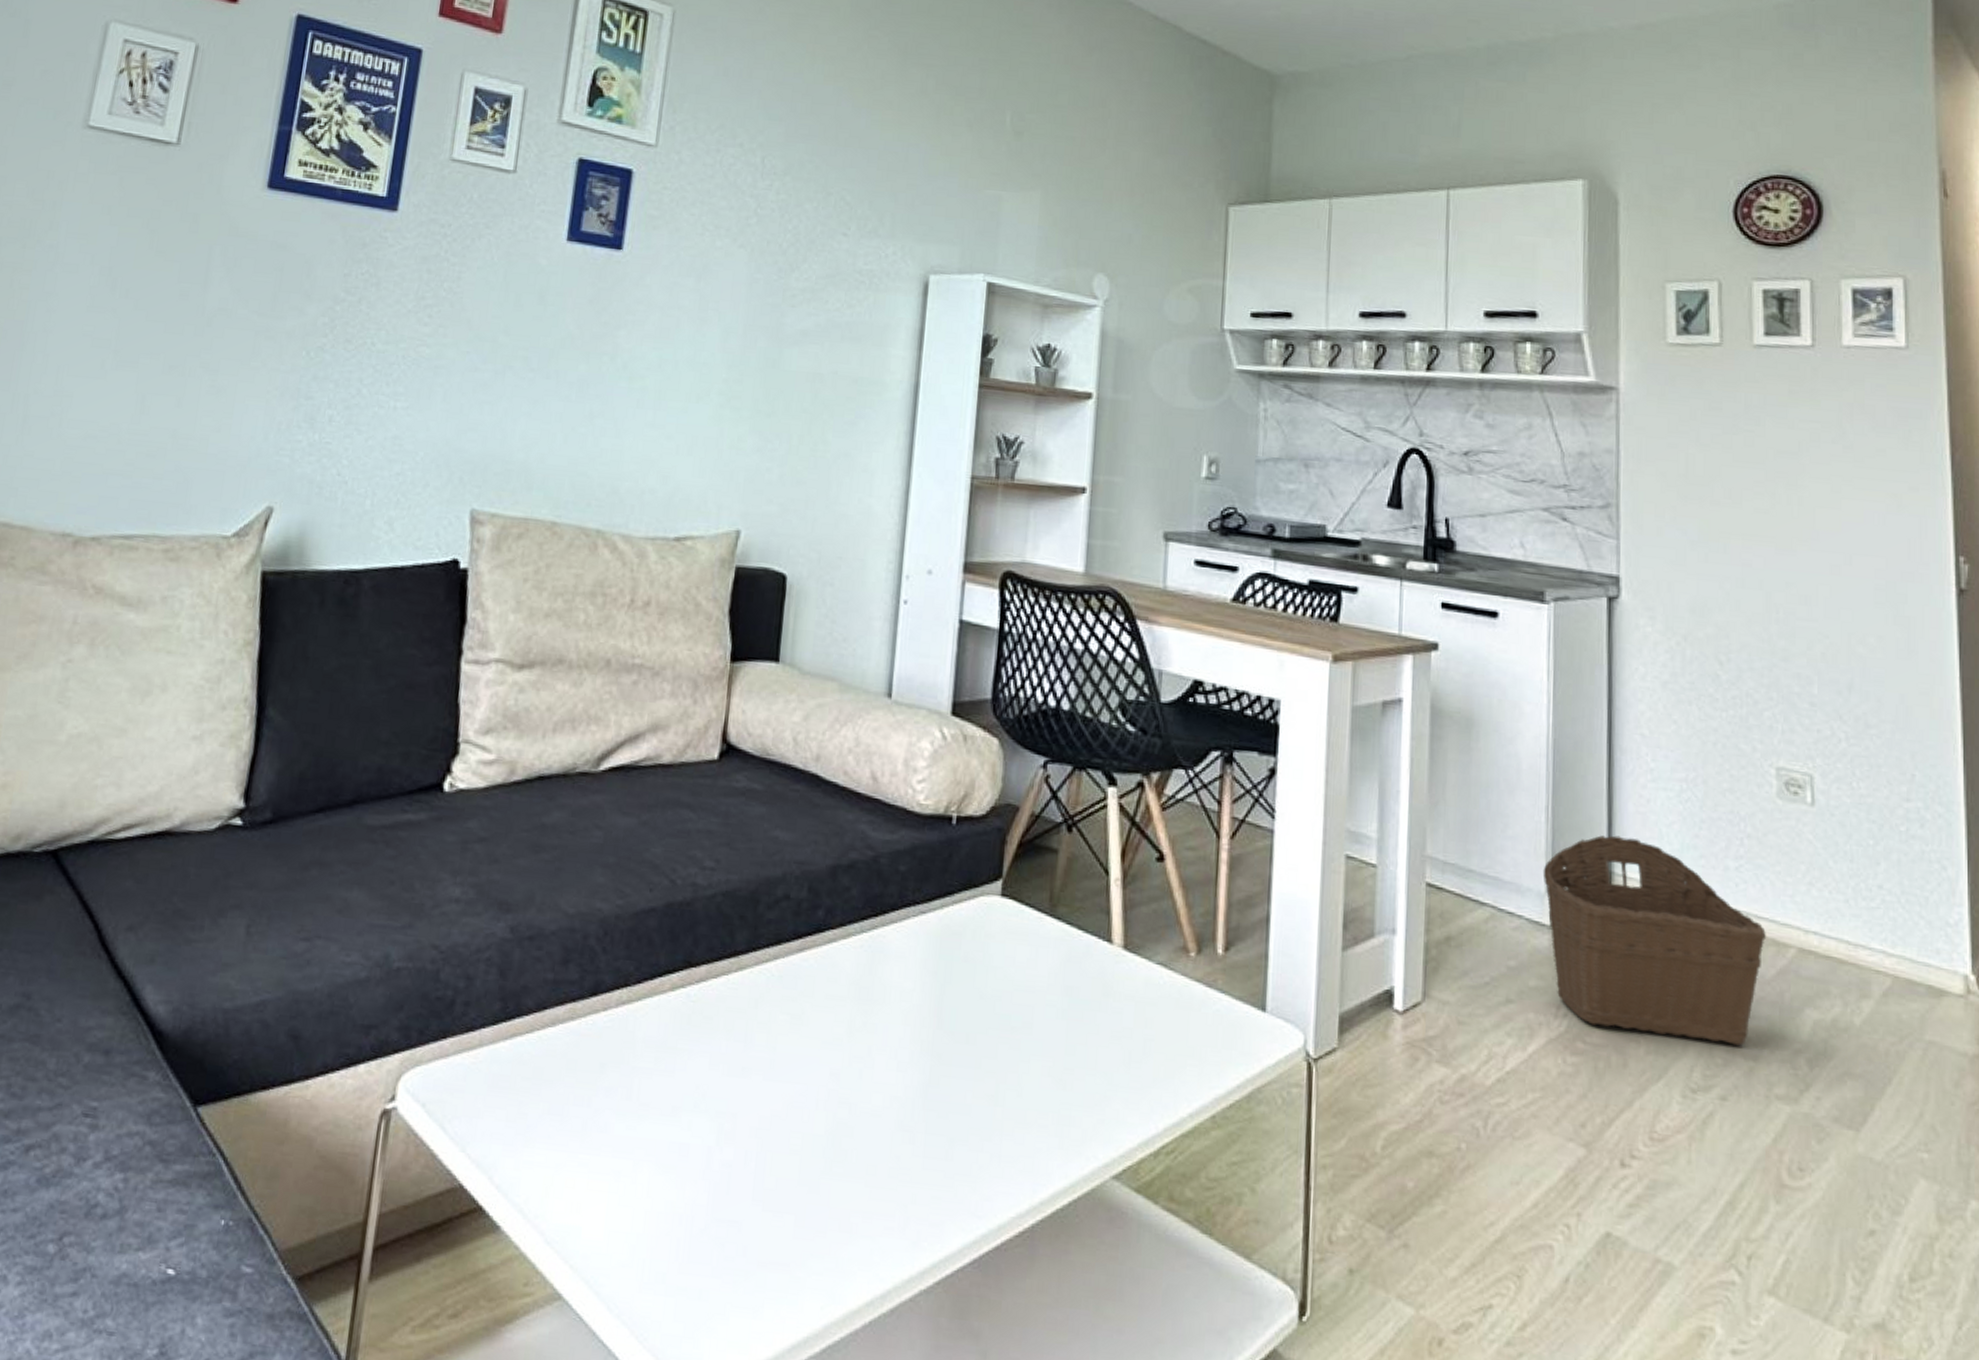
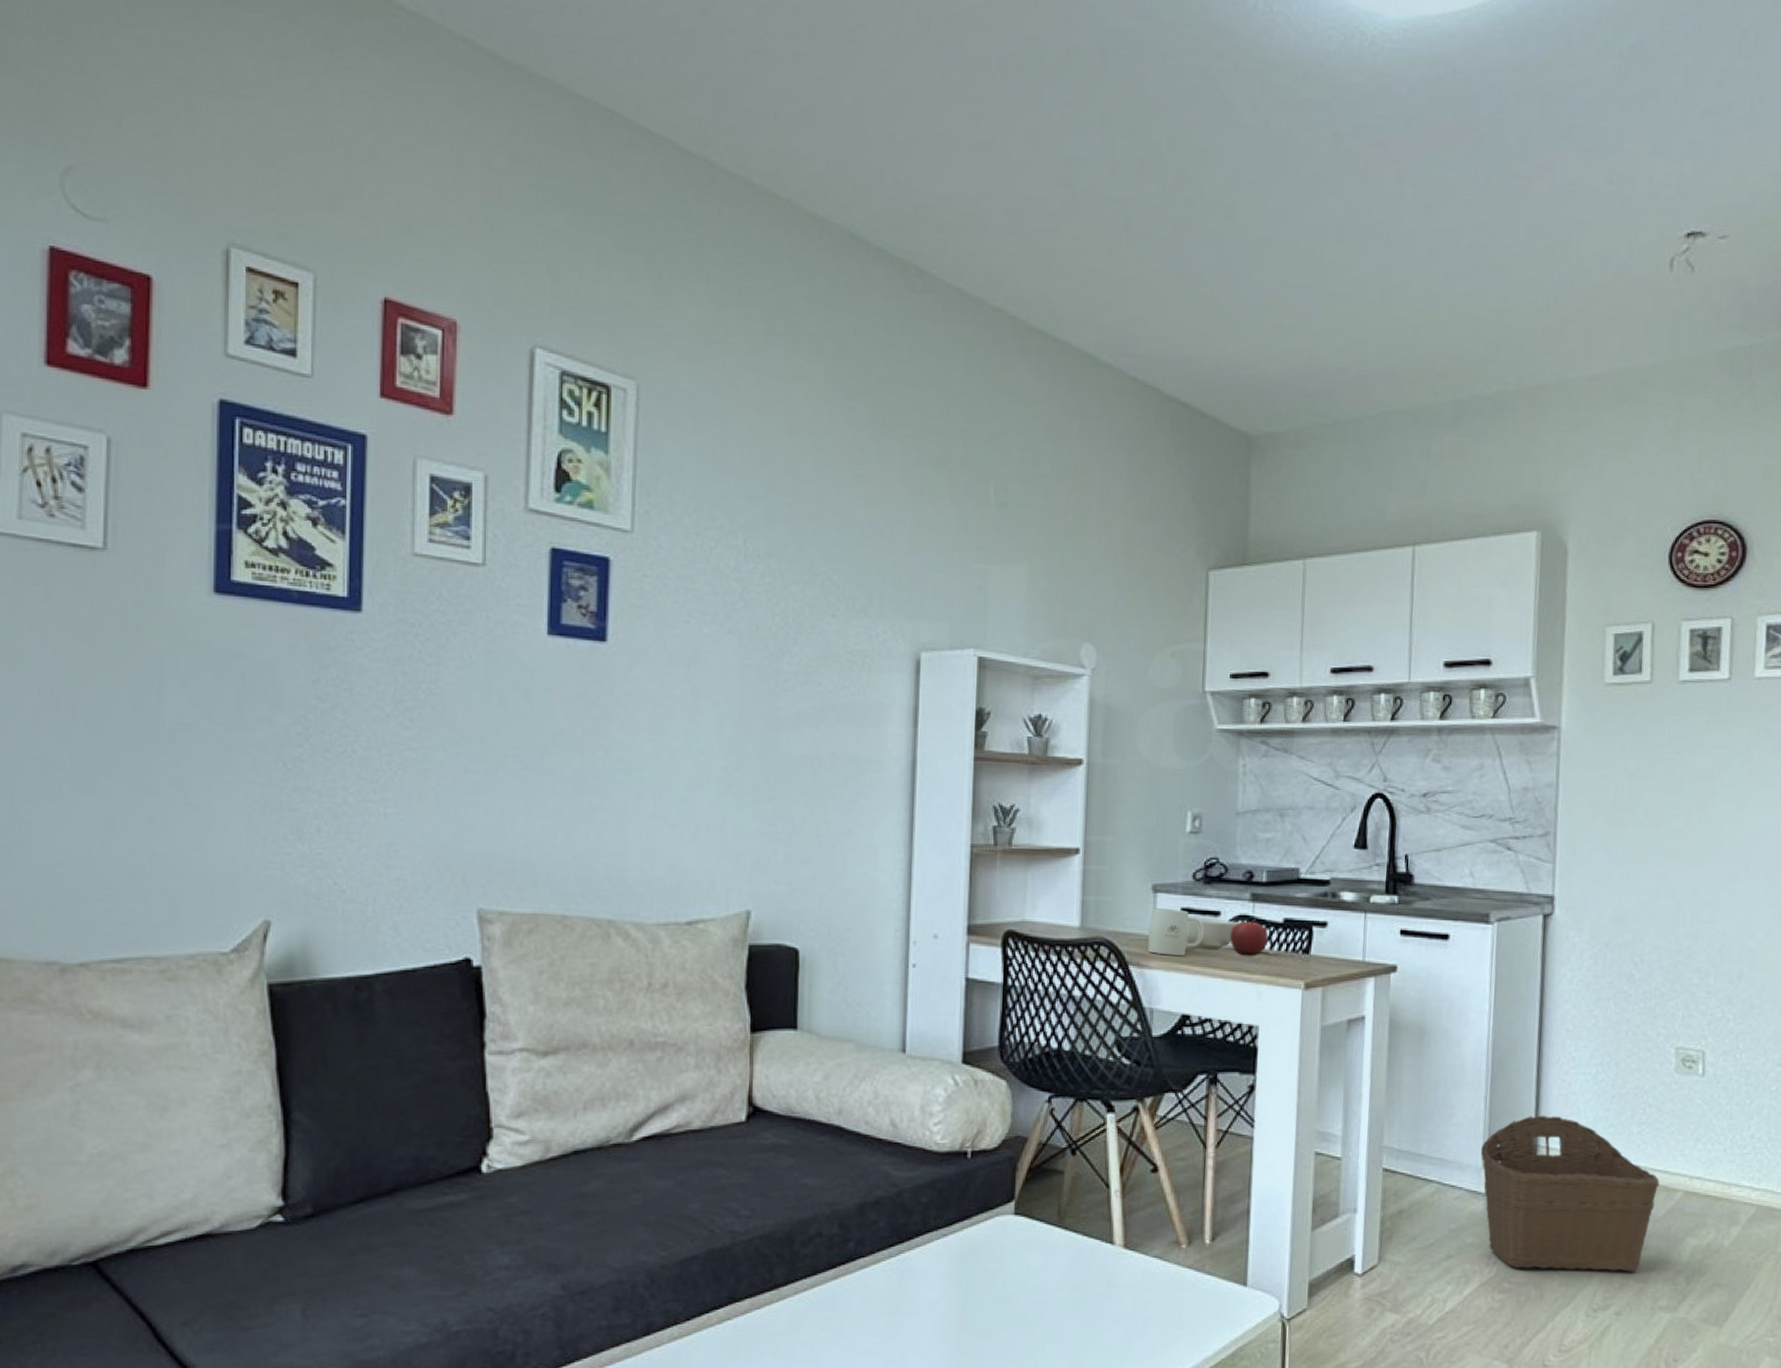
mug: none [1157,558,1220,614] -> present [1148,908,1204,956]
bowl: none [1199,570,1259,610] -> present [1186,916,1239,951]
fruit: none [1248,577,1292,621] -> present [1230,918,1269,957]

